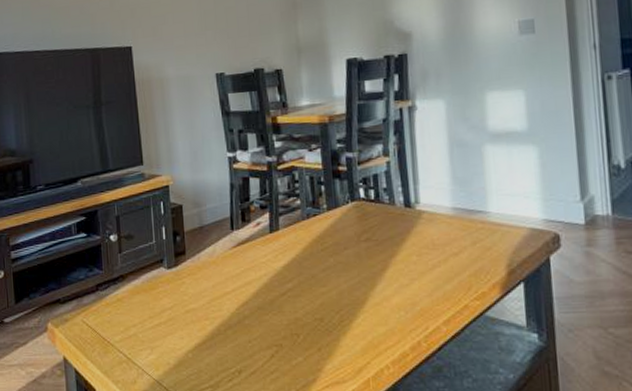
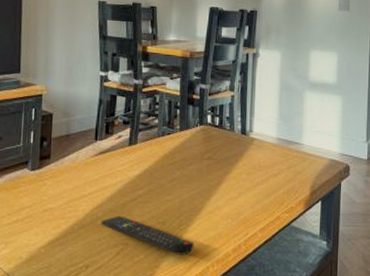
remote control: none [249,313,362,356] -> present [101,215,194,255]

